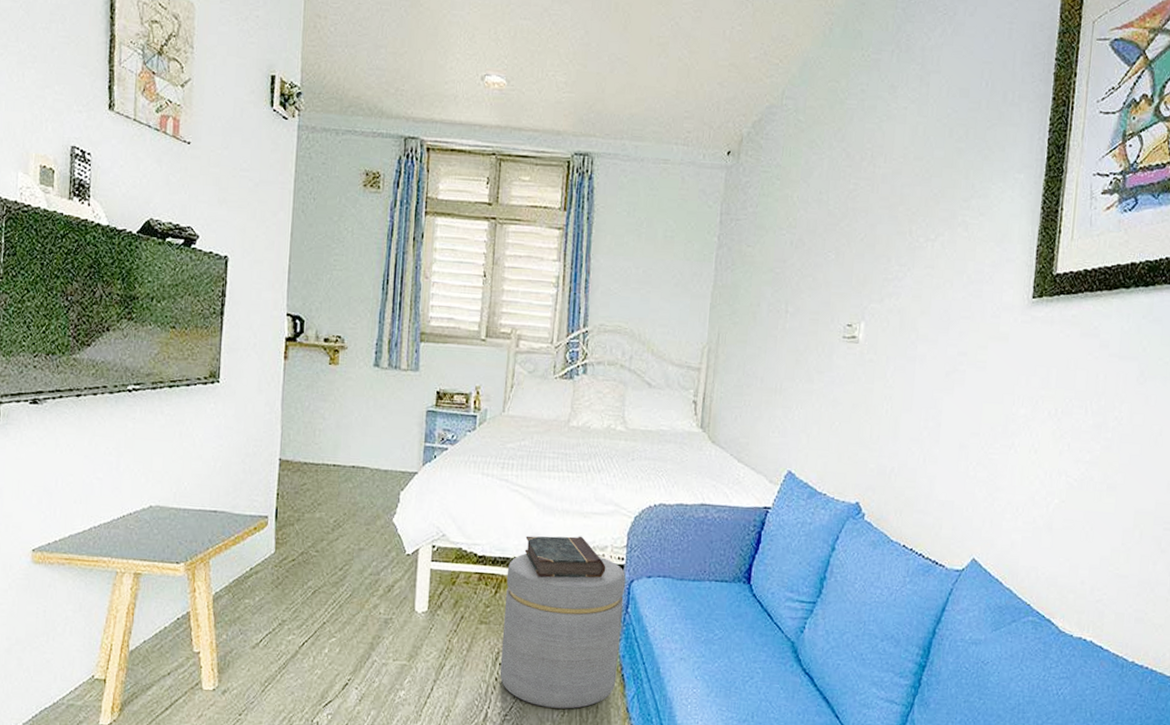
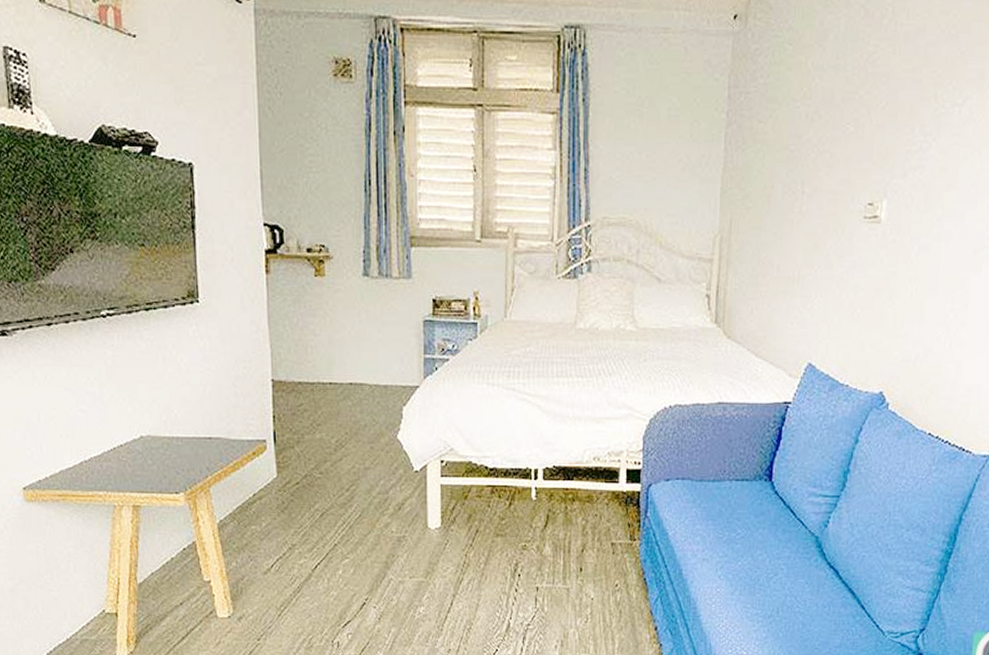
ottoman: present [499,553,626,709] -> none [519,462,643,615]
book: present [524,535,606,578] -> none [537,442,623,487]

